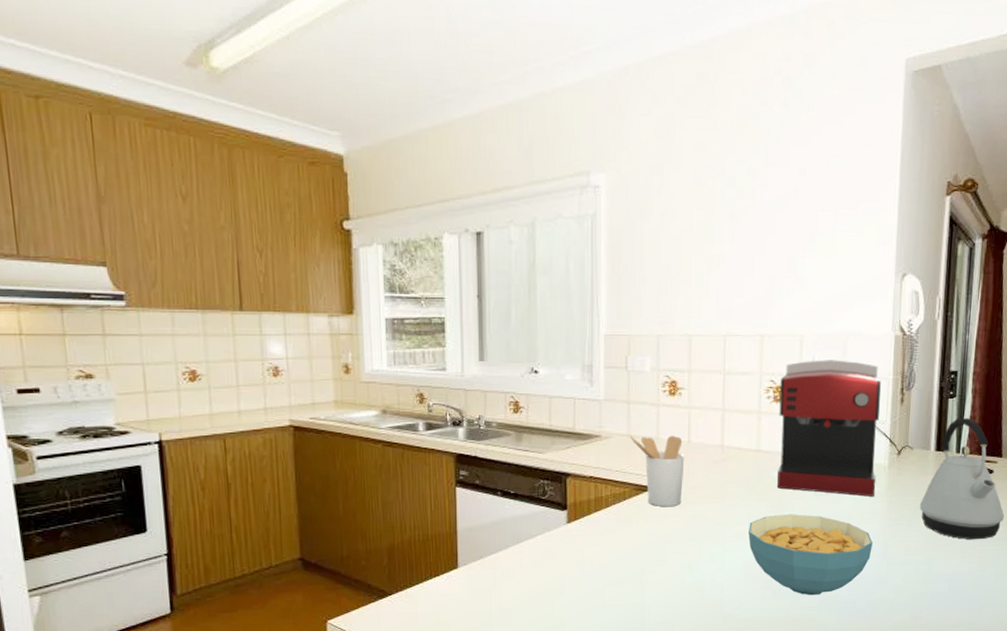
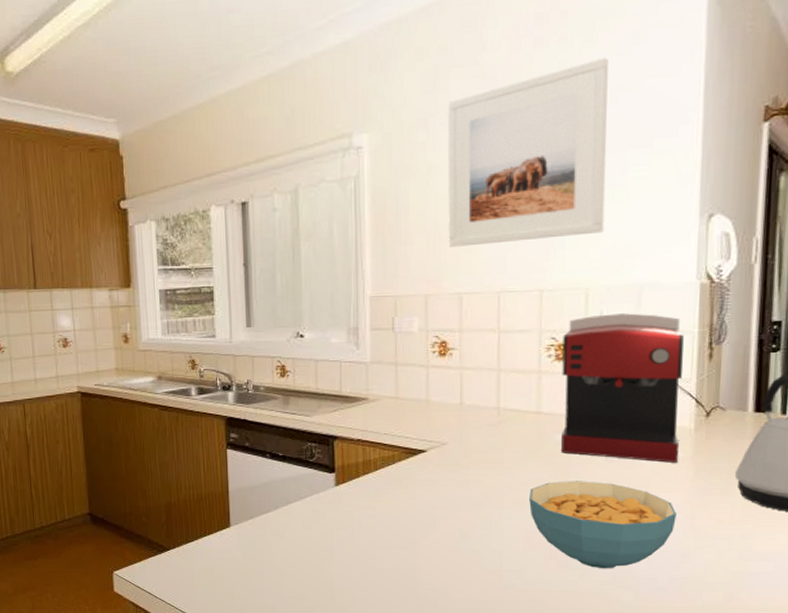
utensil holder: present [630,435,685,506] -> none [398,397,457,470]
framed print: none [679,123,823,290] -> present [447,57,608,247]

